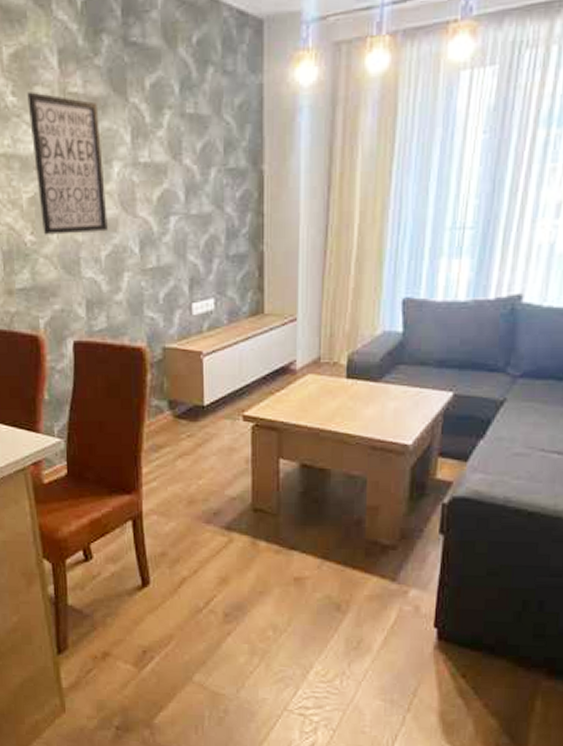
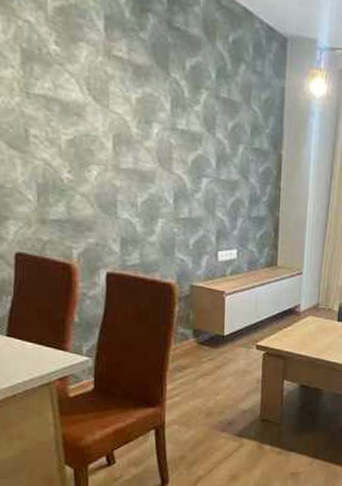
wall art: present [27,92,108,235] -> none [71,45,145,182]

